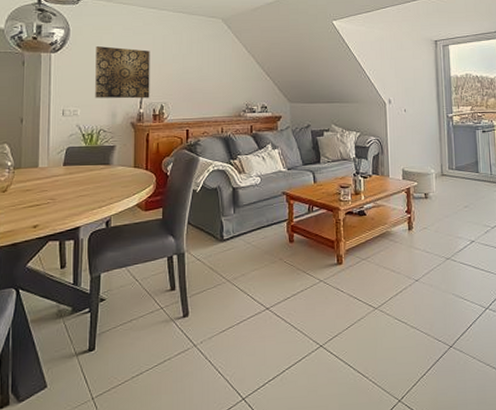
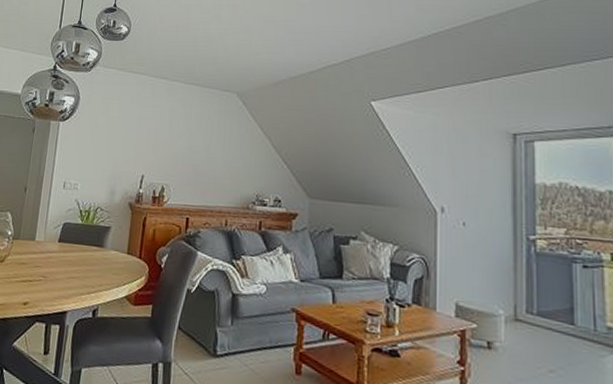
wall art: present [95,46,150,99] -> none [96,117,156,178]

